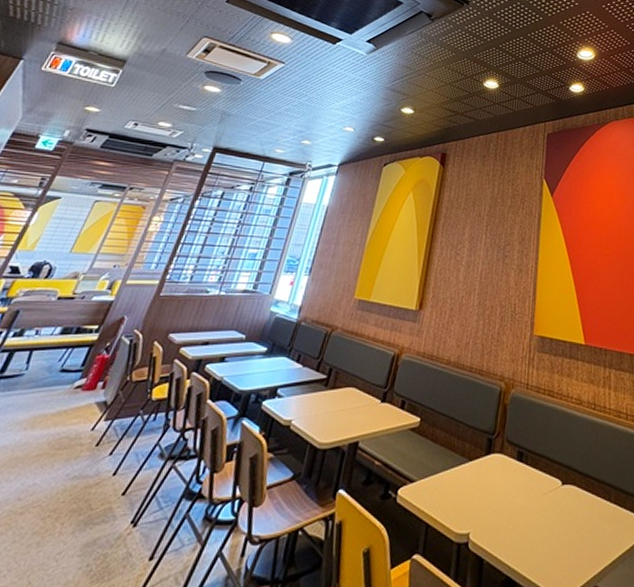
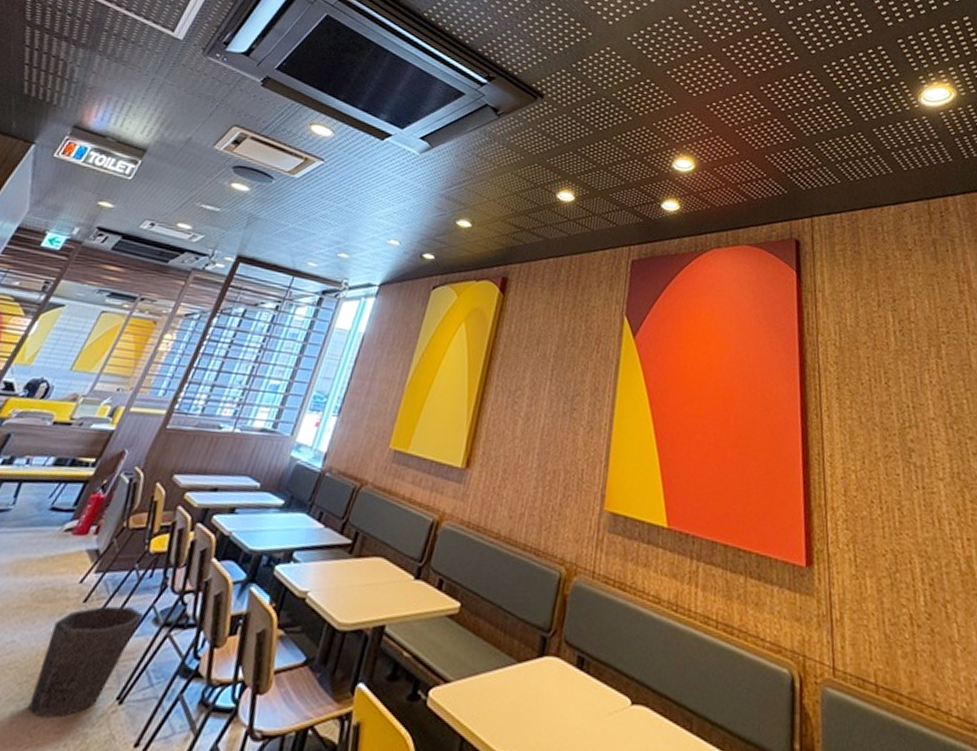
waste bin: none [52,447,151,546] -> present [28,605,144,719]

